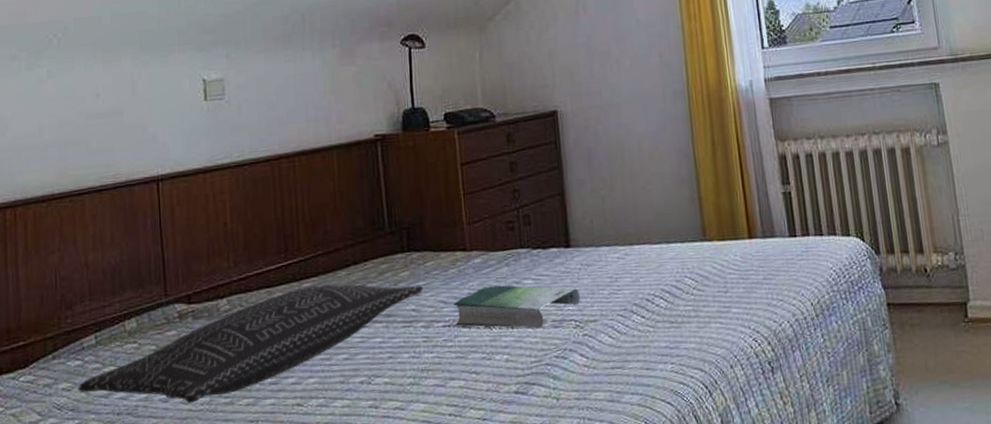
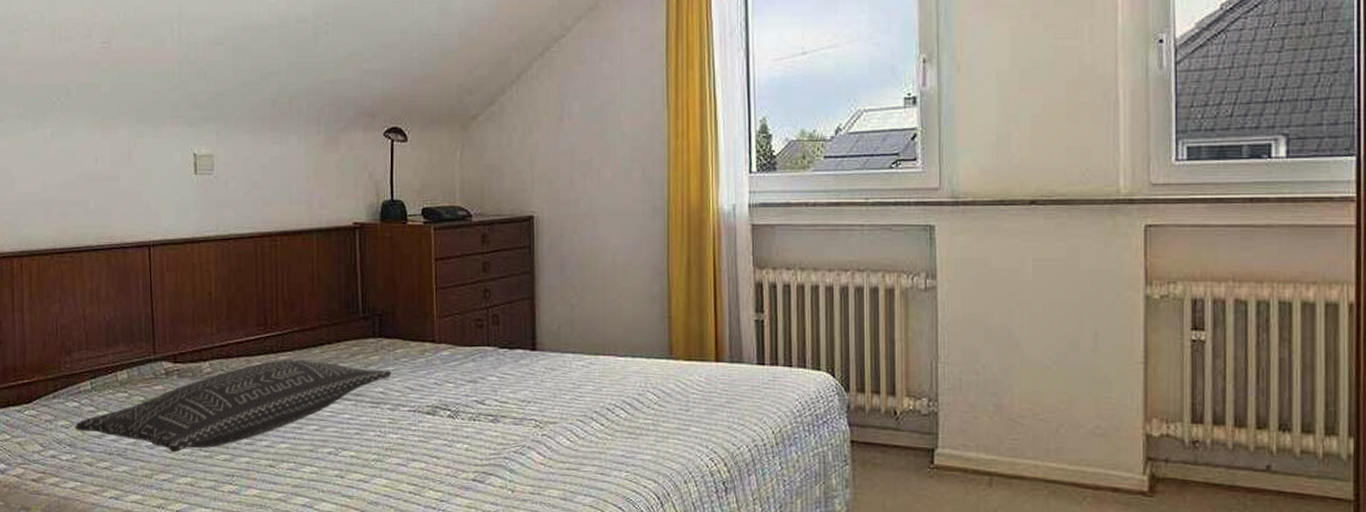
book: present [453,285,581,328] -> none [420,378,543,423]

